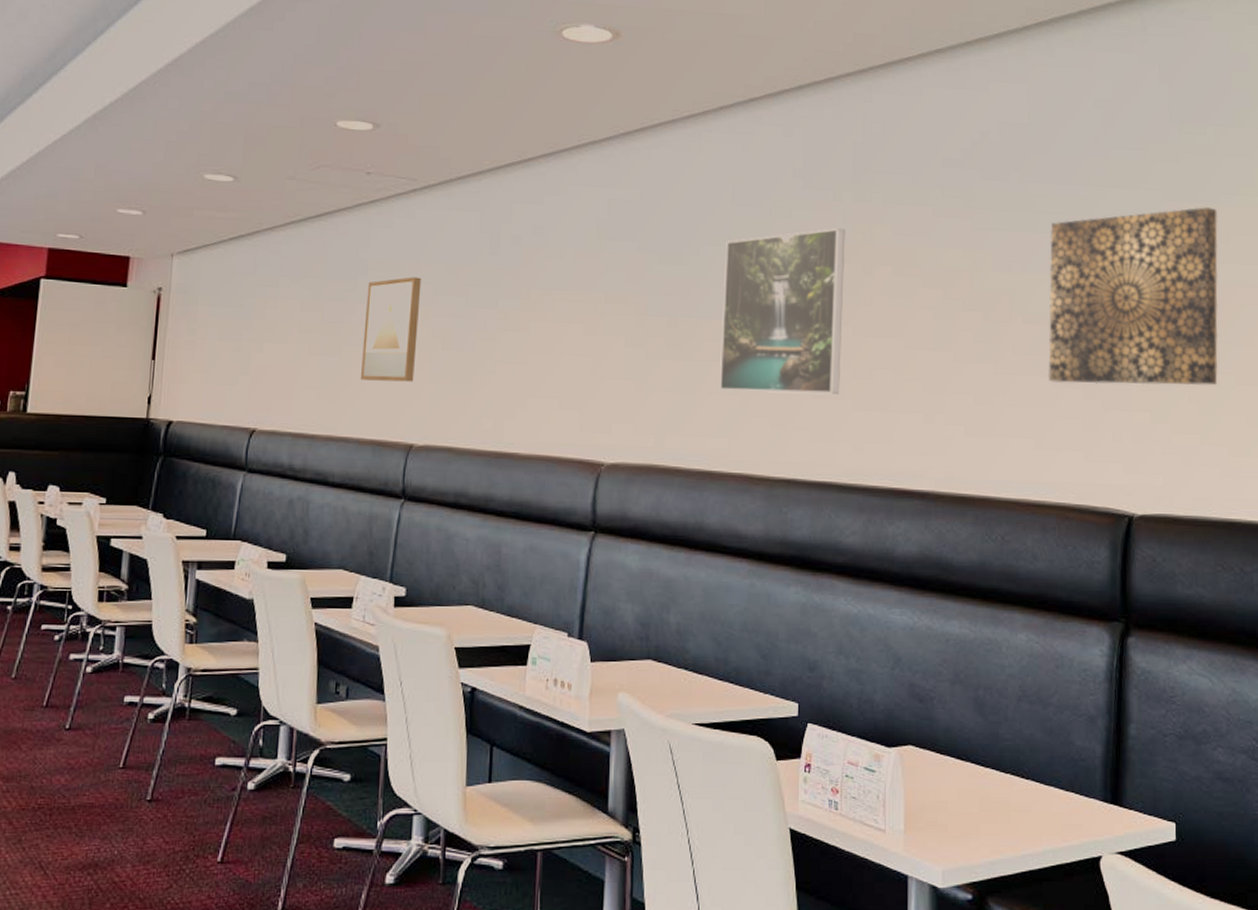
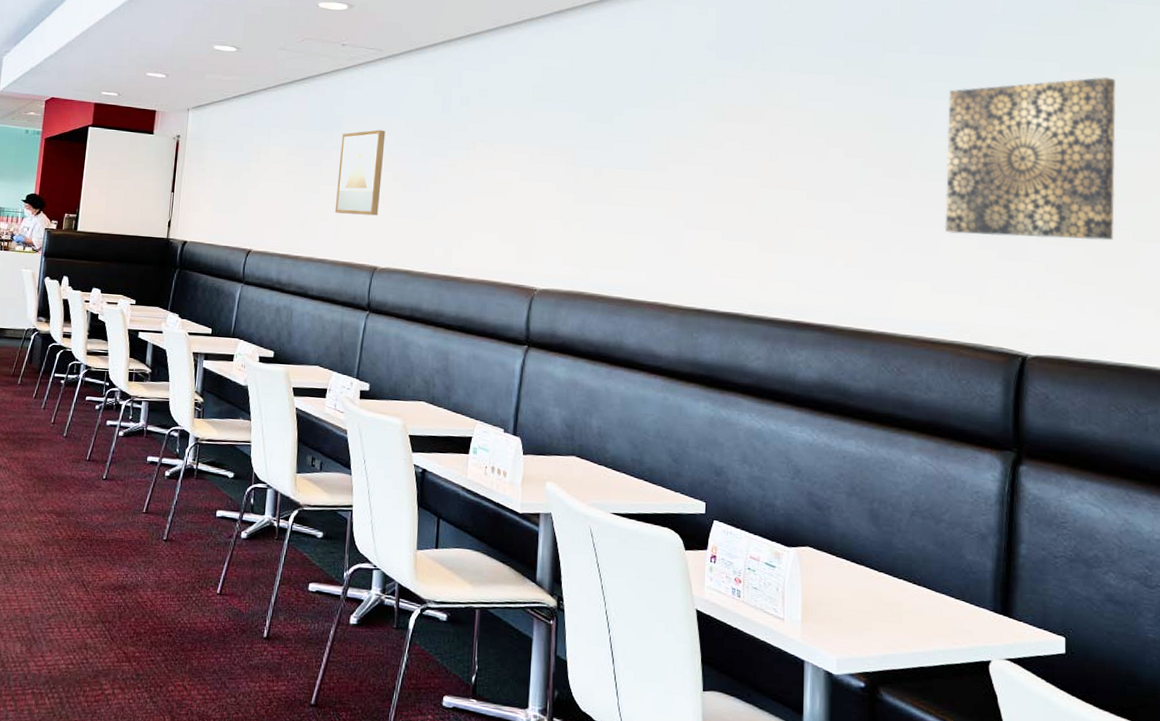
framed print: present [719,228,845,395] -> none [638,93,754,238]

